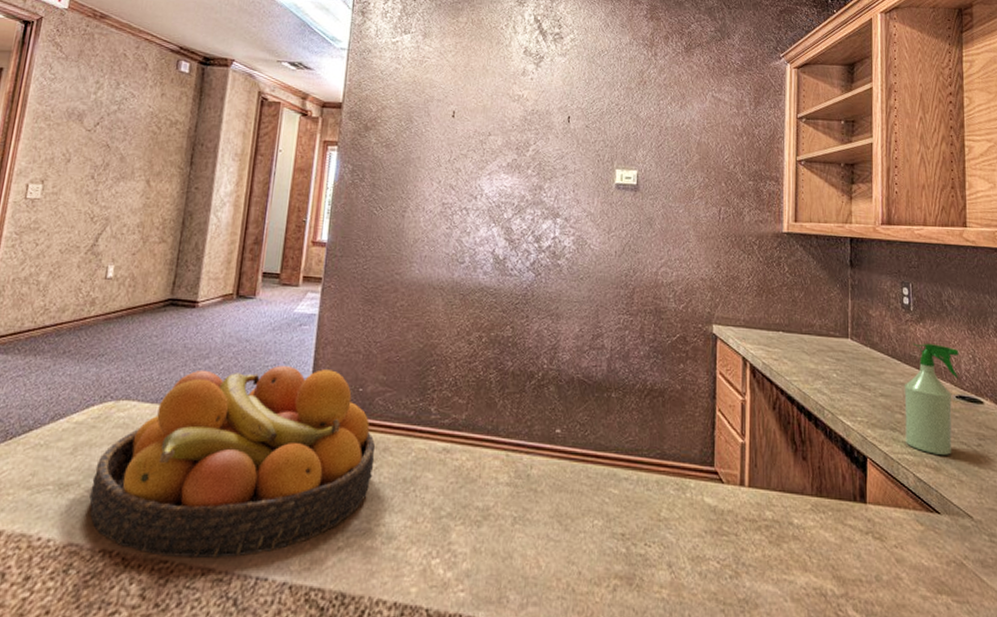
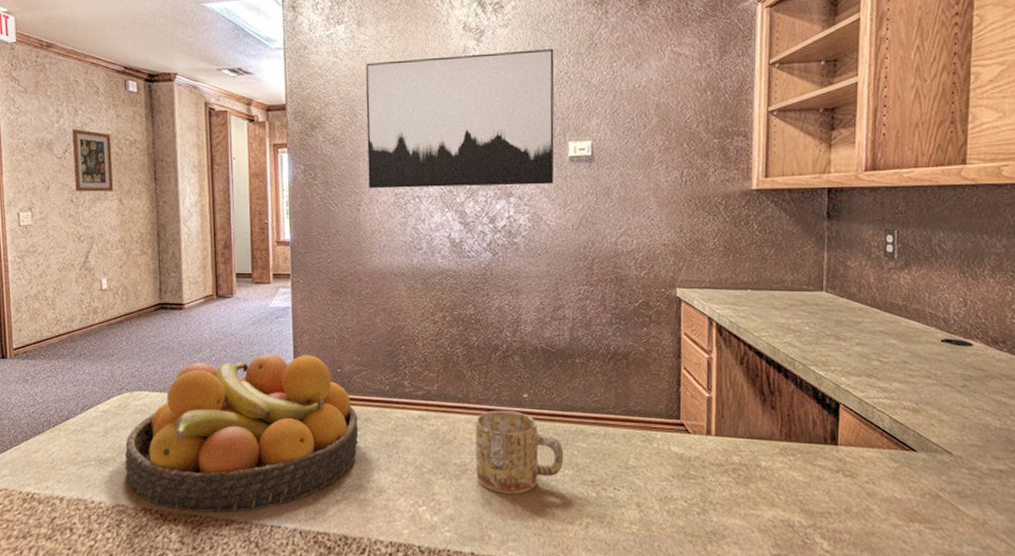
wall art: none [99,102,151,172] -> present [72,128,114,192]
wall art: none [416,73,607,209] -> present [366,49,554,189]
mug: none [499,446,595,547] -> present [475,410,564,494]
spray bottle: present [904,343,959,455] -> none [882,290,948,397]

